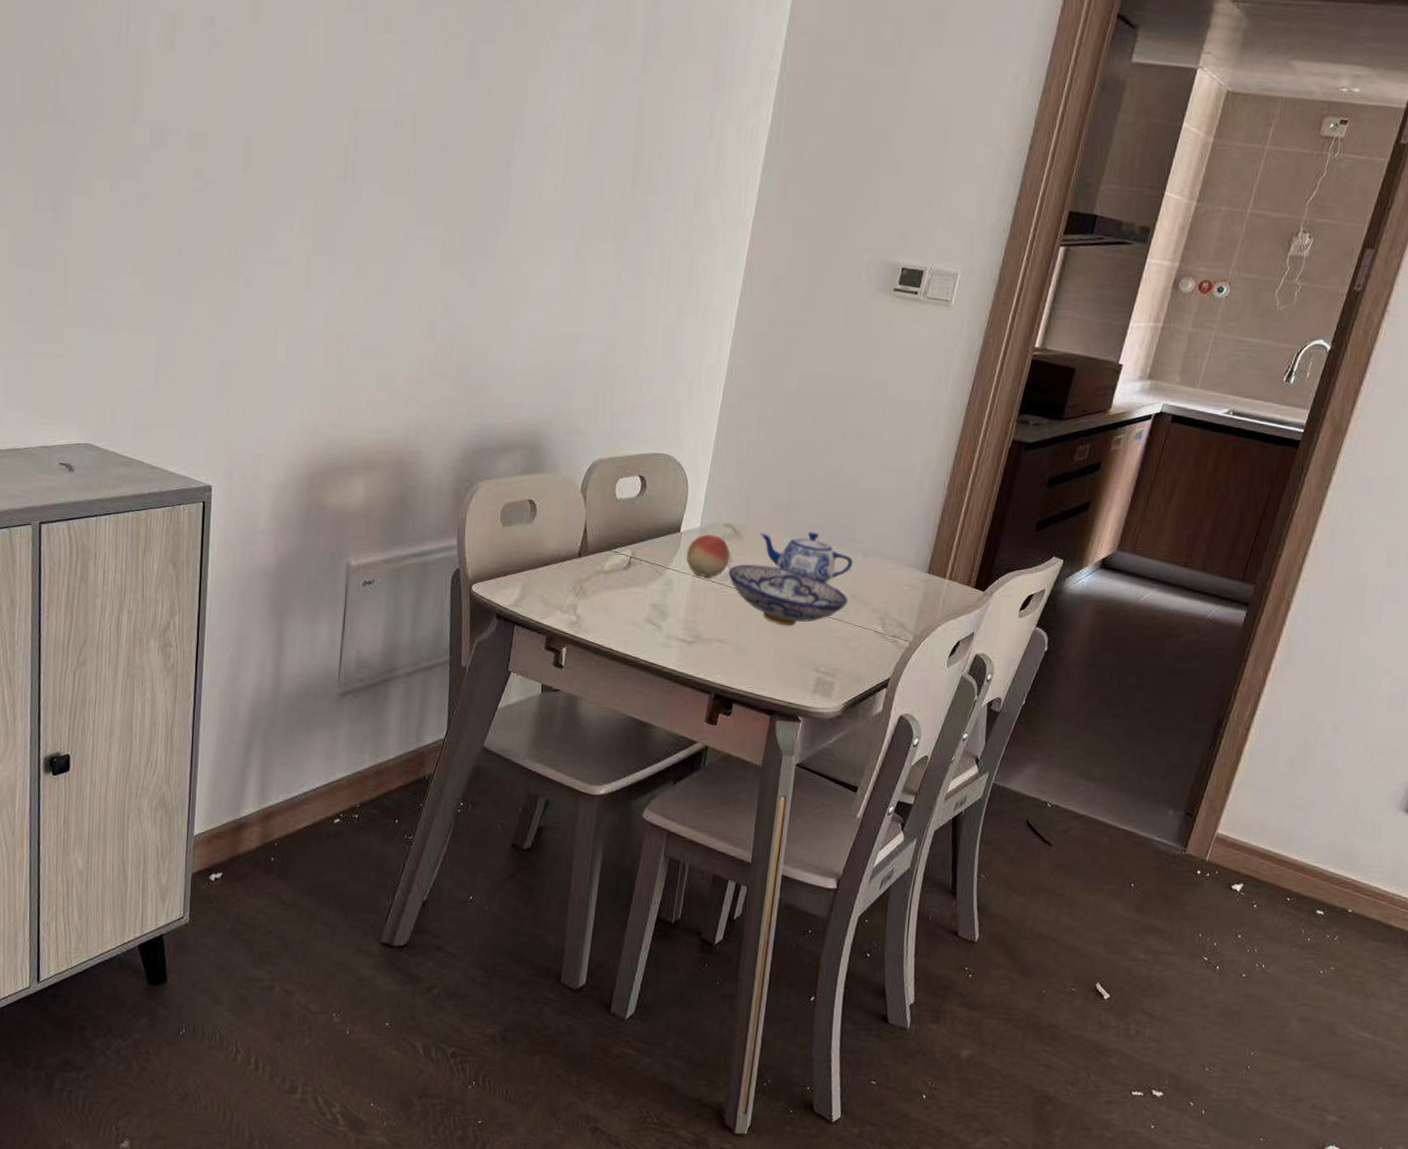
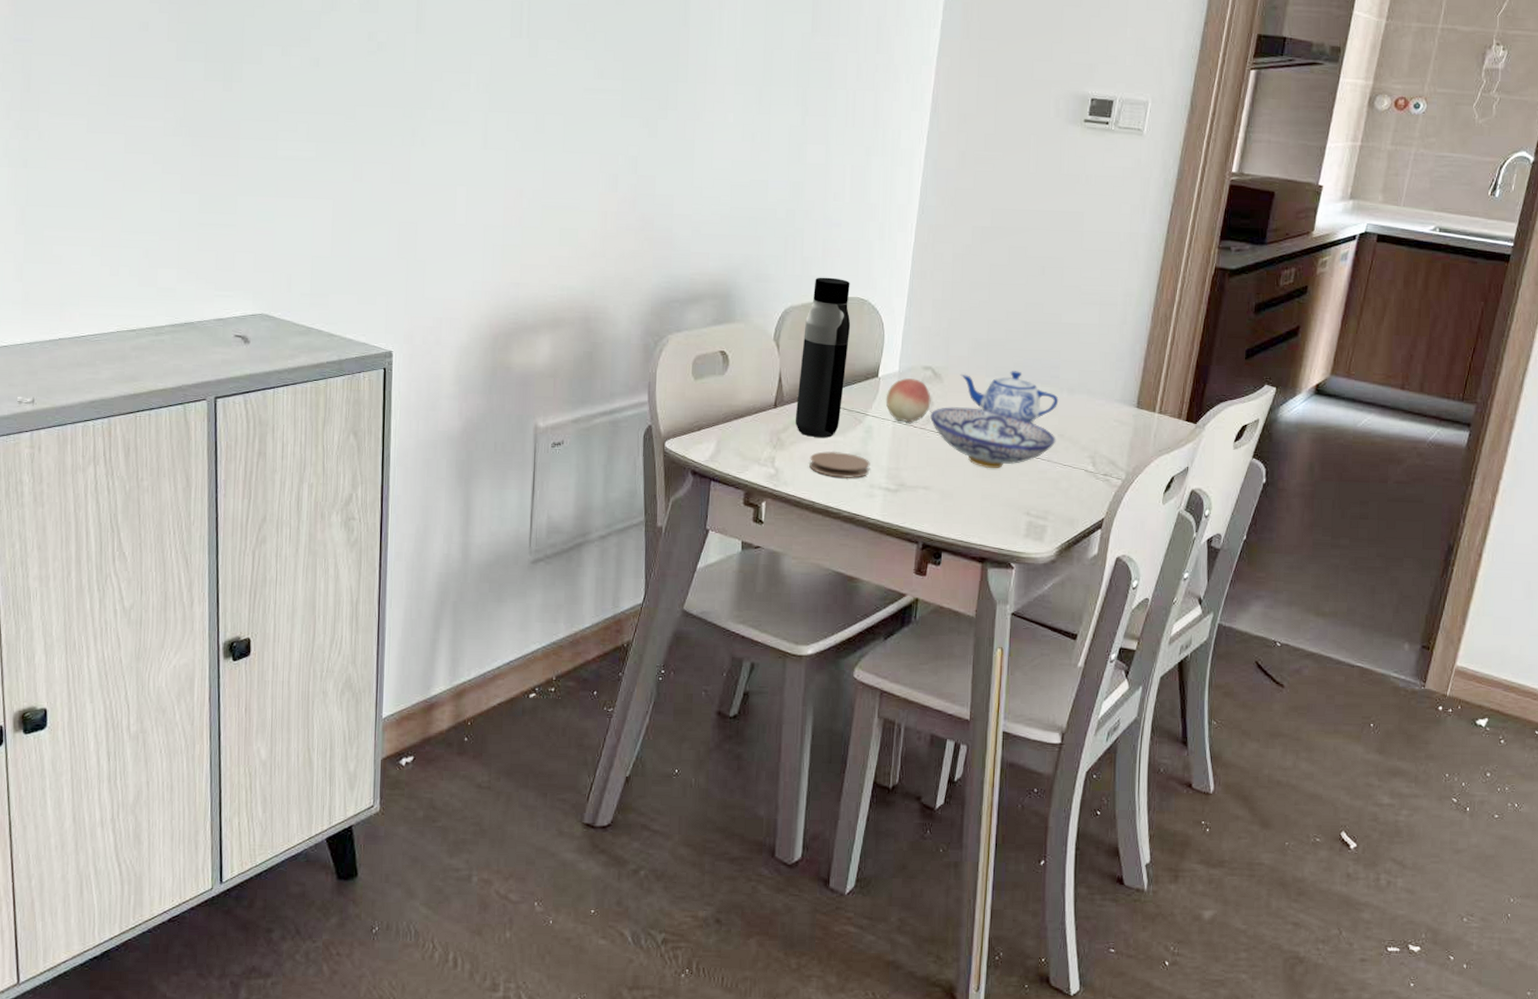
water bottle: none [598,432,657,588] -> present [796,277,851,438]
coaster: none [610,601,669,629] -> present [809,450,870,478]

